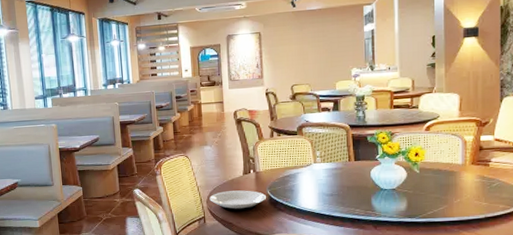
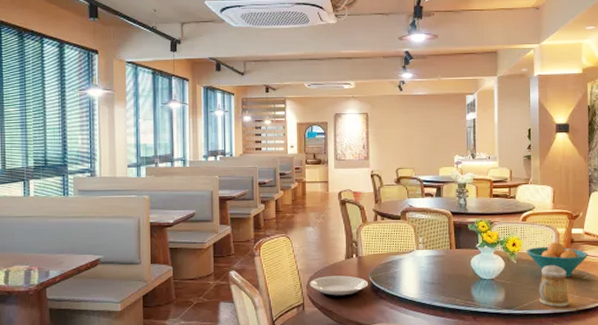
fruit bowl: none [429,150,500,185] -> present [526,242,589,278]
mug: none [443,173,478,215] -> present [539,265,570,307]

